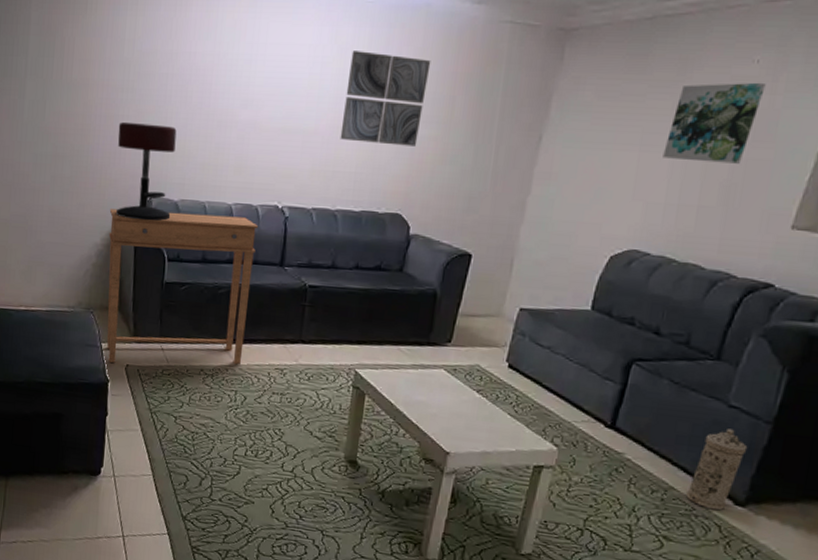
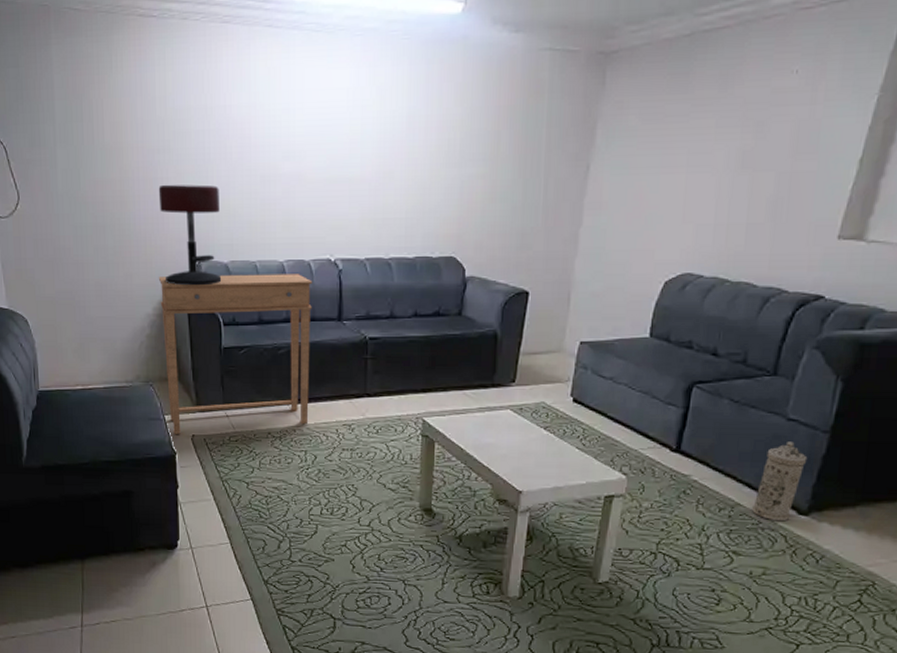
wall art: present [340,51,431,146] -> none [387,91,473,187]
wall art: present [662,82,766,164] -> none [709,93,806,179]

